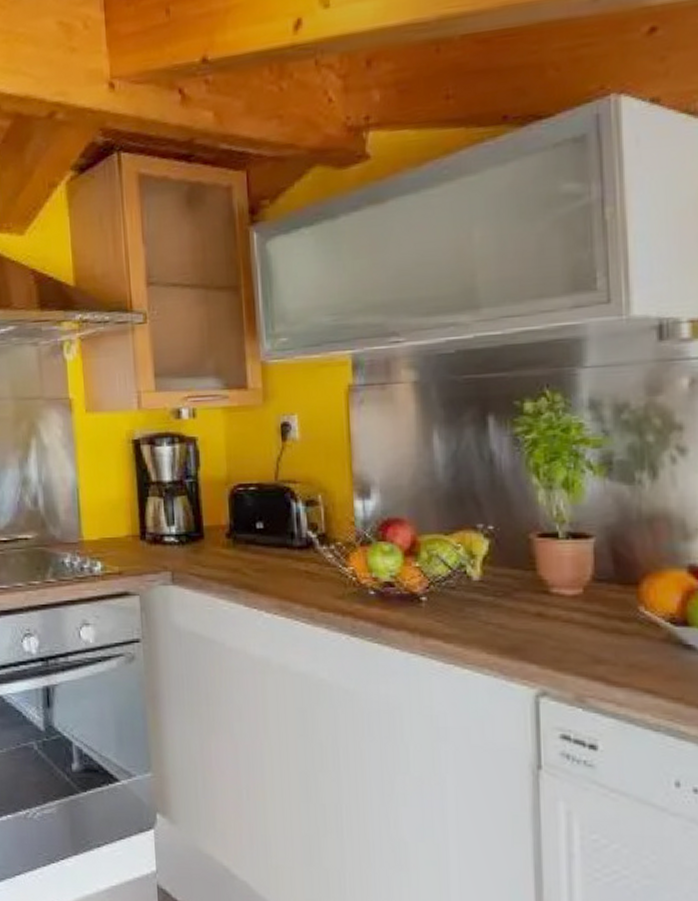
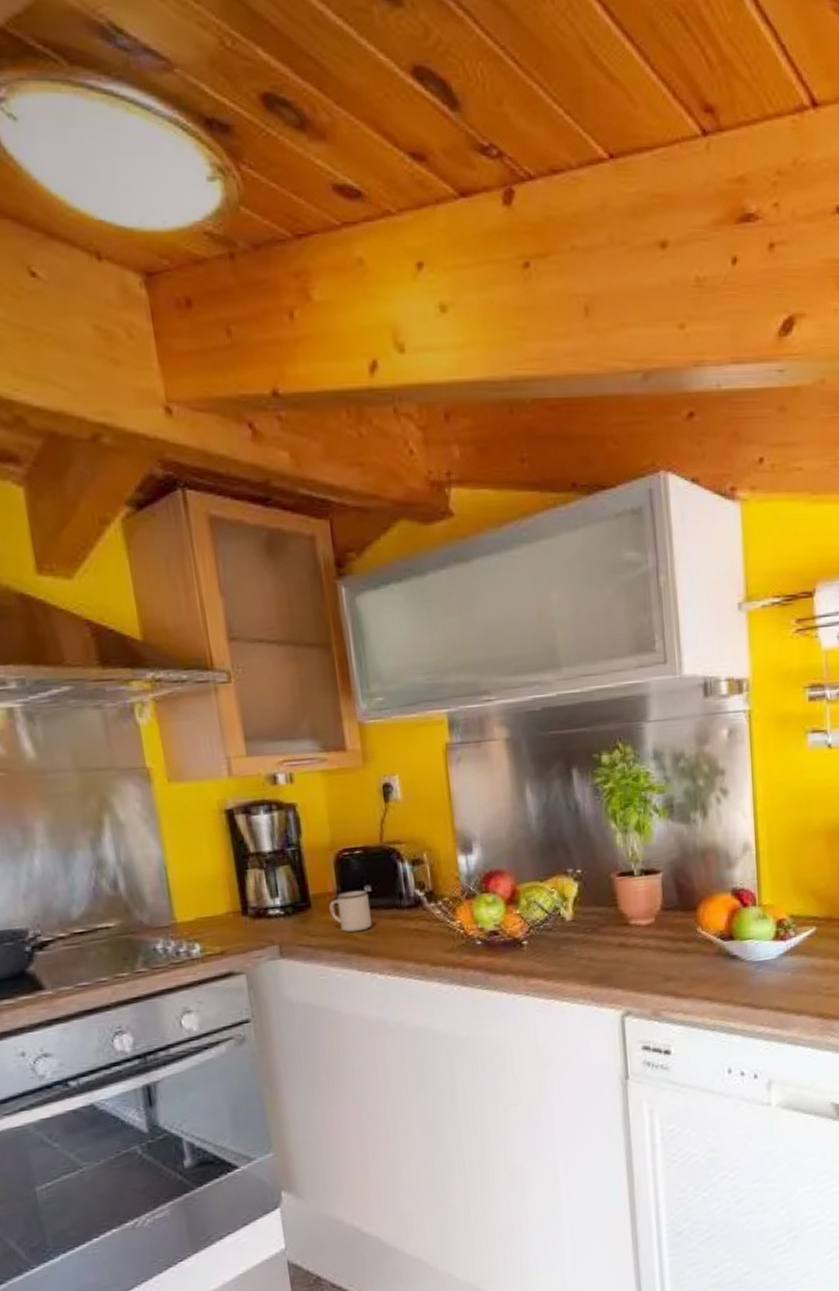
mug: none [221,525,262,567] -> present [329,889,373,933]

